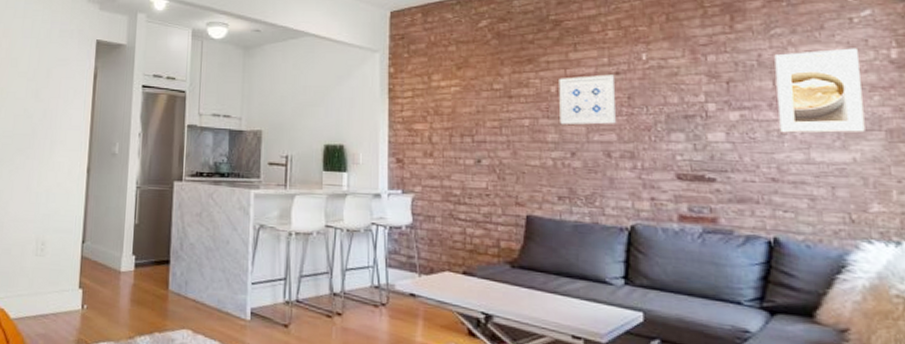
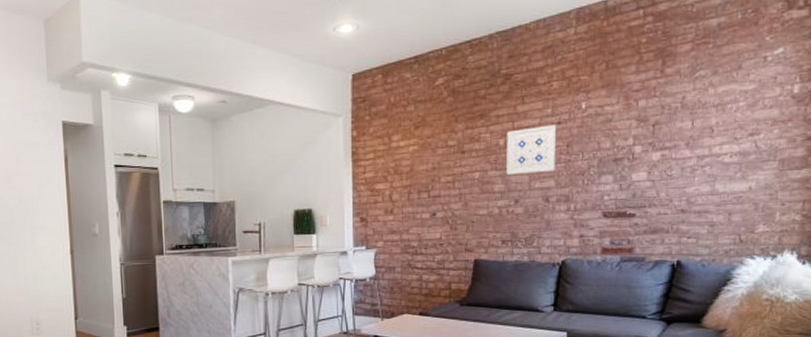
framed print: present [774,48,865,133] -> none [693,85,767,169]

